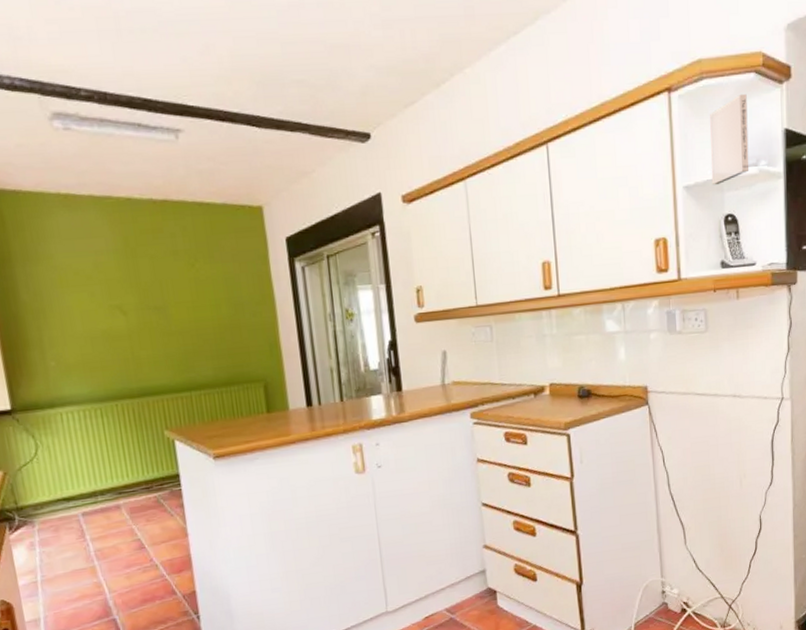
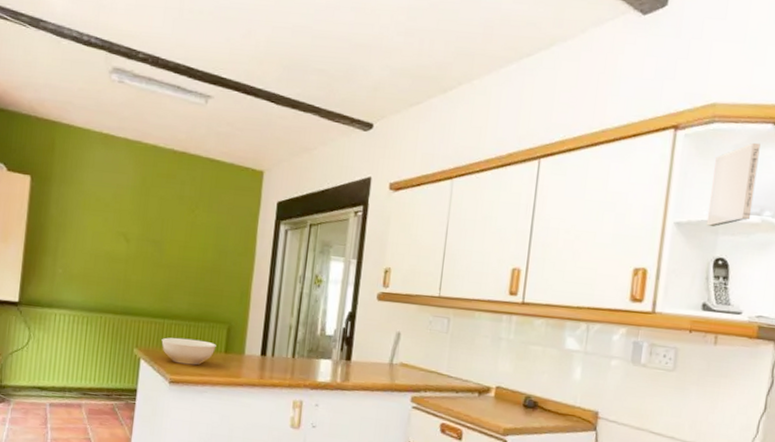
bowl: none [193,404,257,436] -> present [161,337,217,365]

